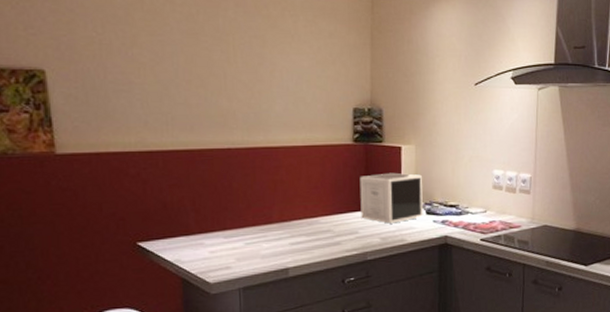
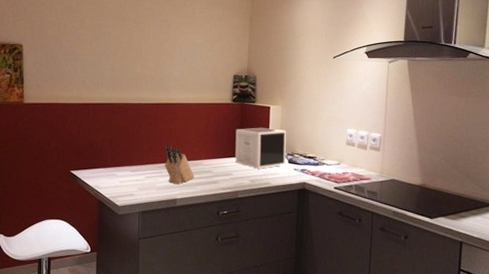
knife block: none [268,201,310,249] -> present [164,145,194,184]

